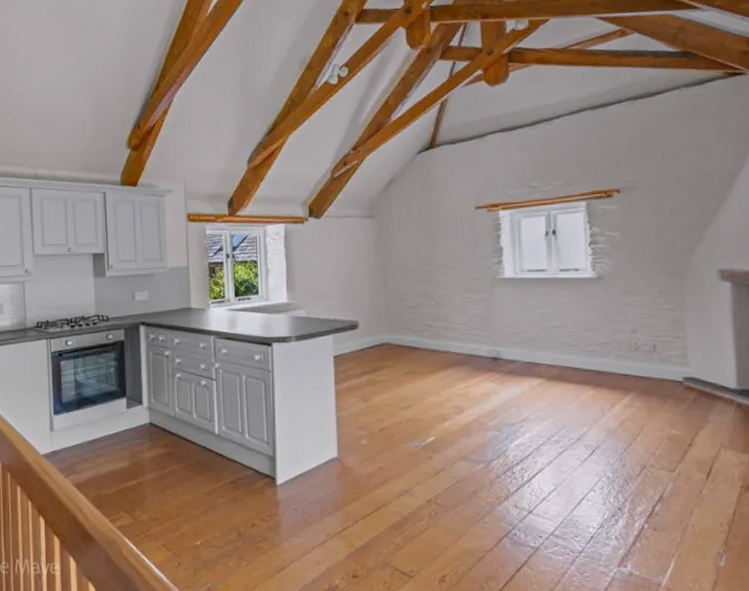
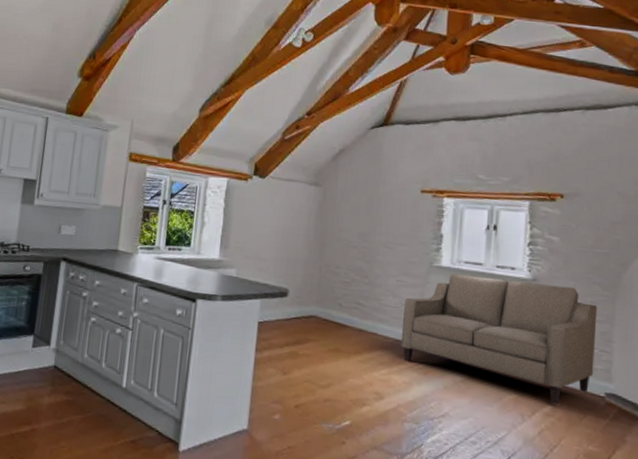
sofa: none [473,279,669,395] -> present [400,273,598,405]

